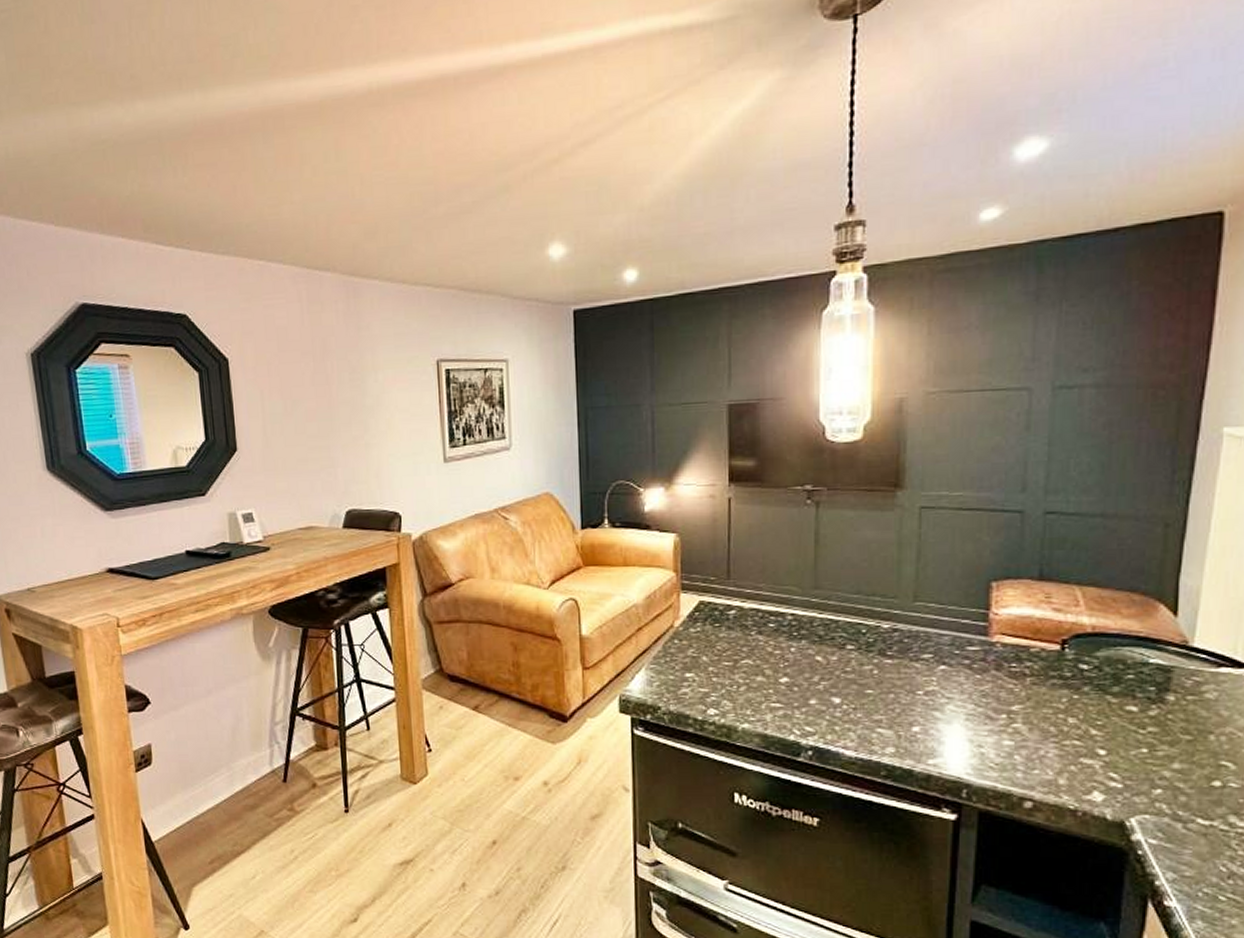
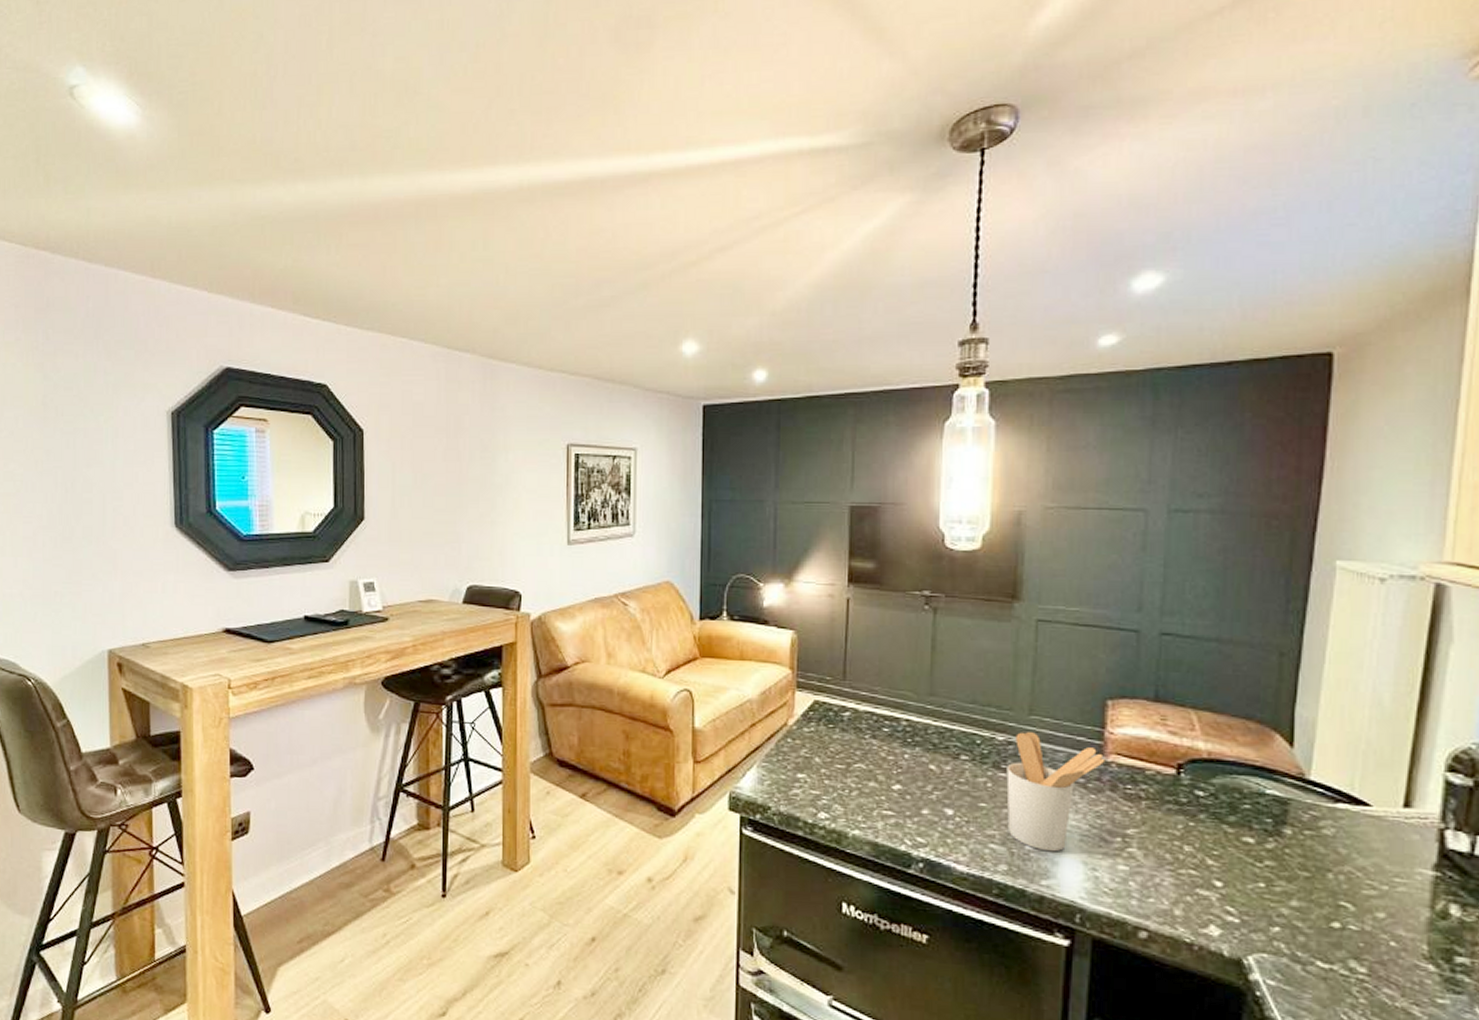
utensil holder: none [892,618,990,732] -> present [1006,732,1105,852]

